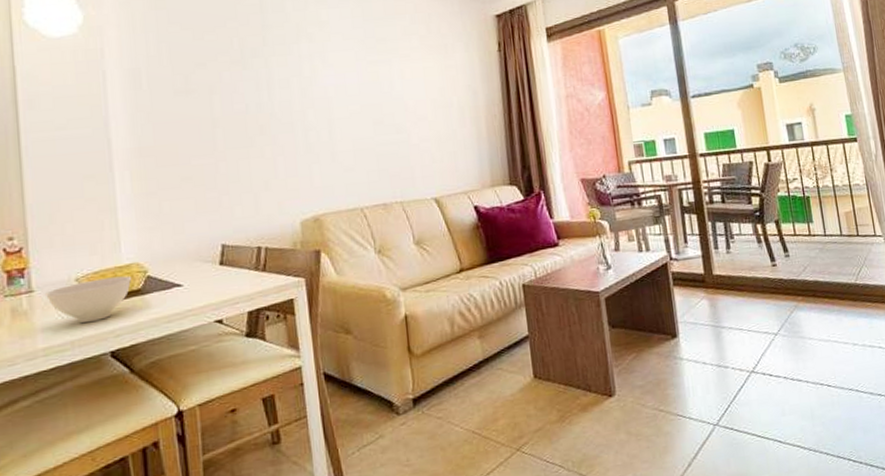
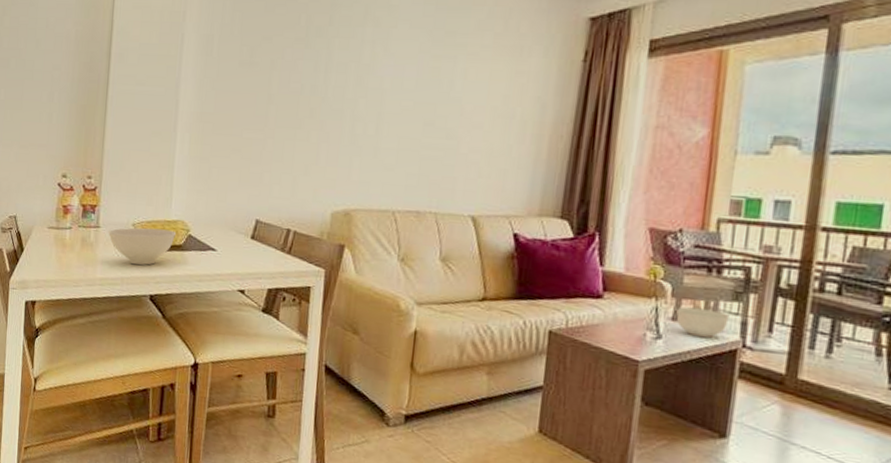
bowl: none [616,235,656,260] -> present [676,307,730,339]

